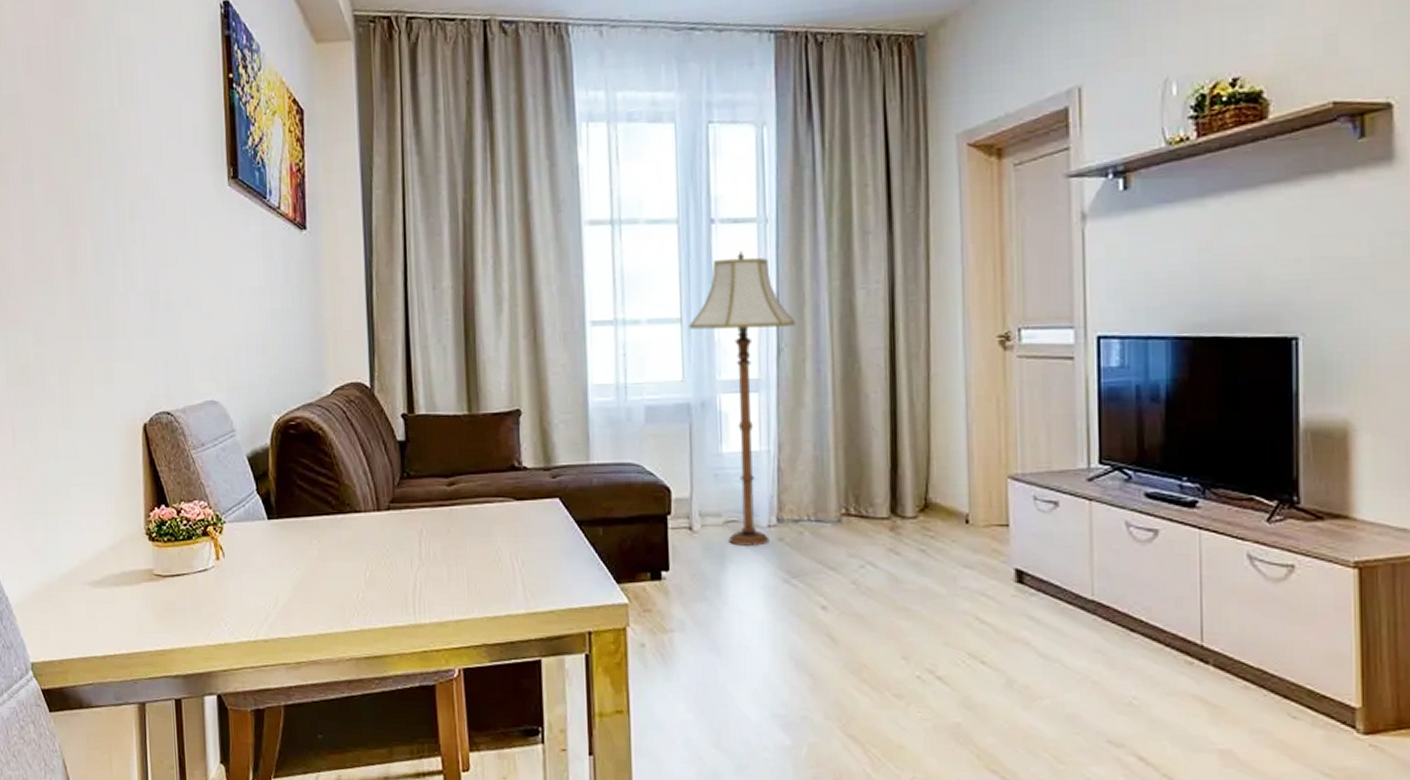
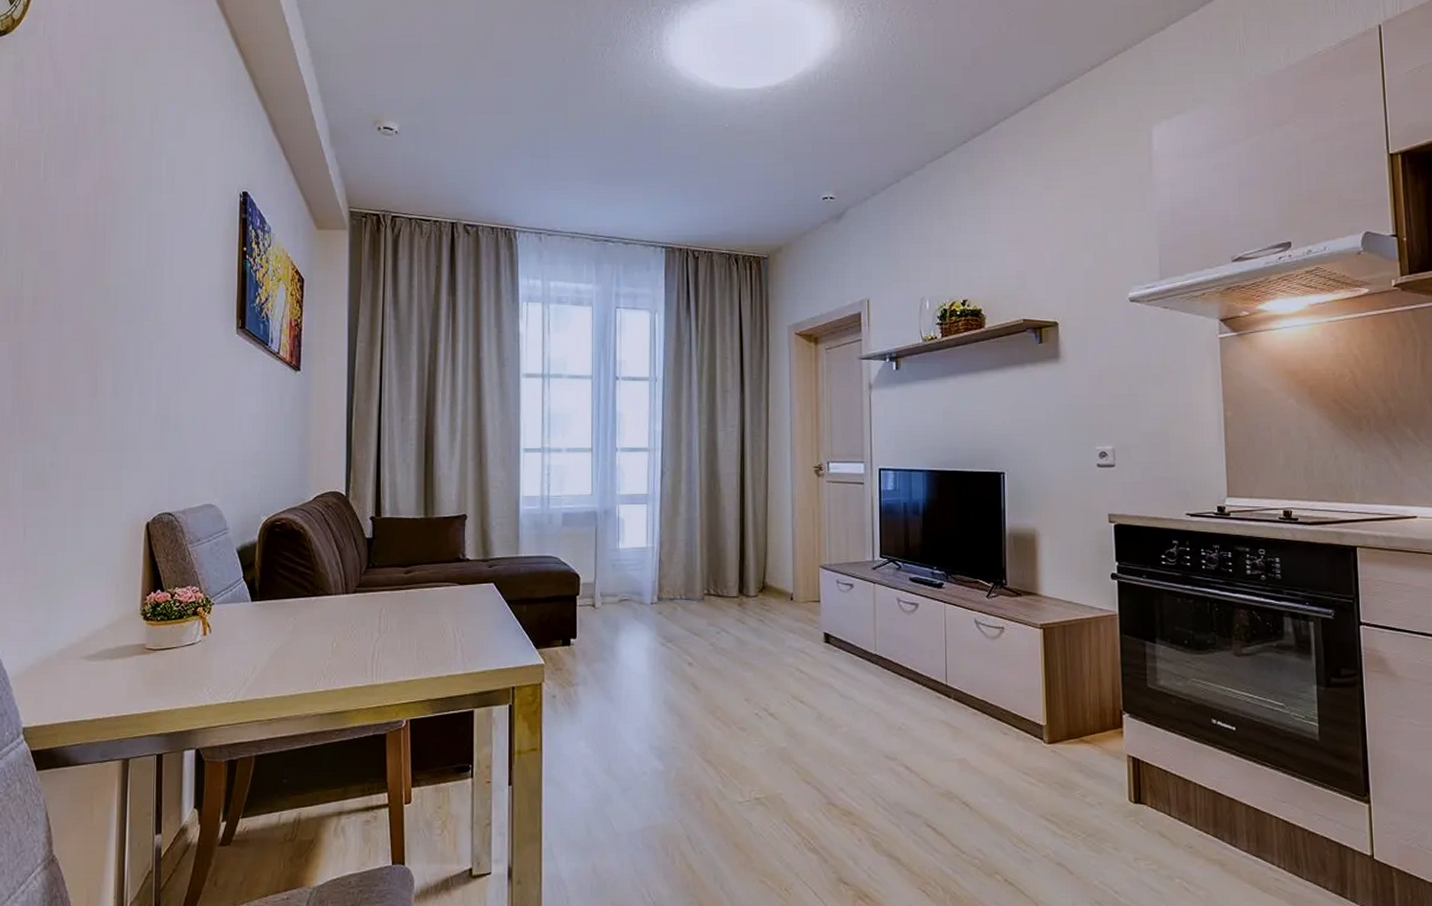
floor lamp: present [689,251,795,546] -> none [597,401,675,618]

